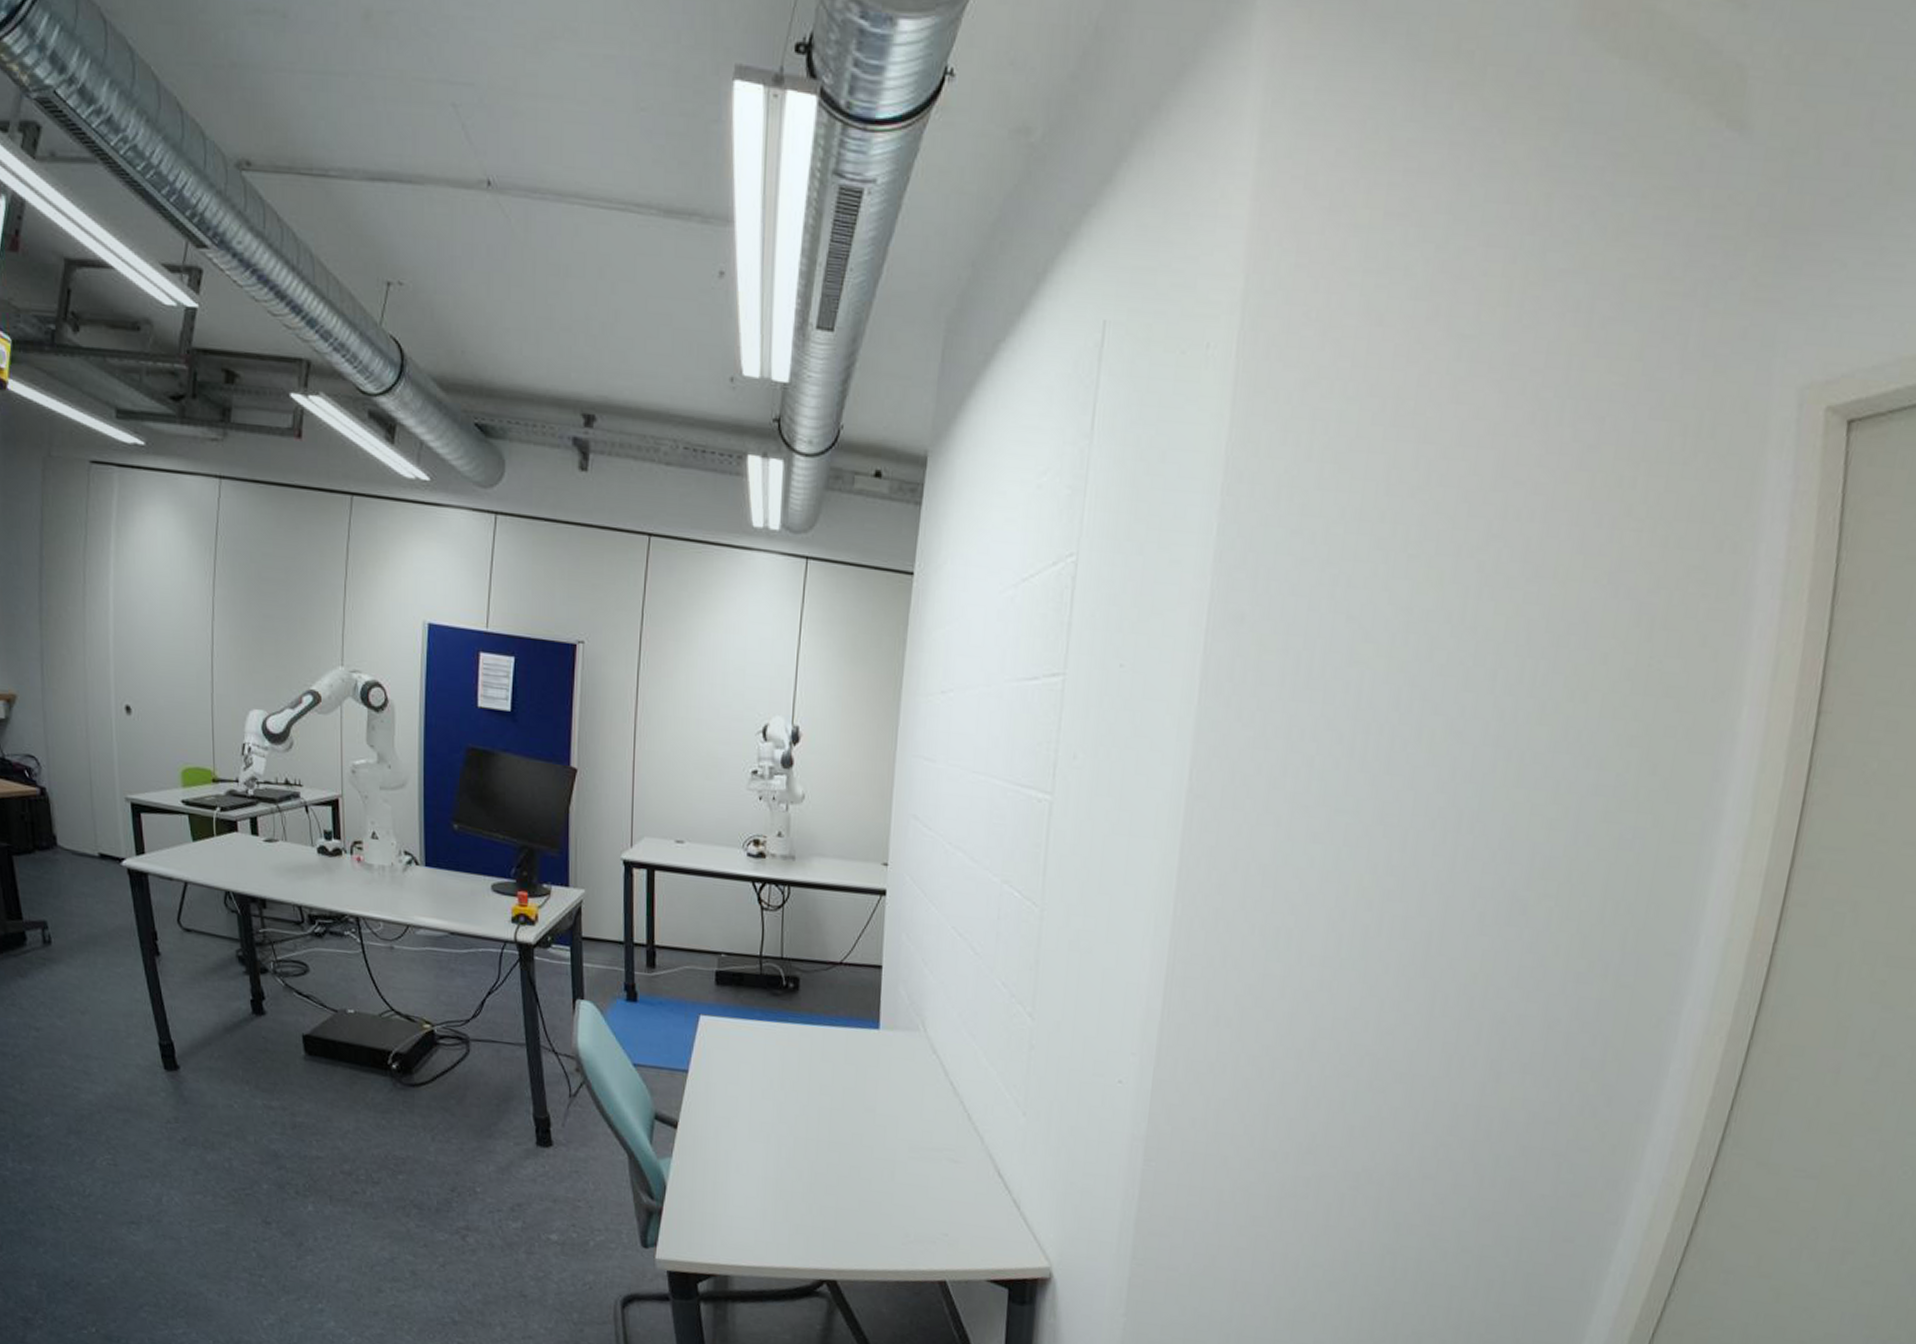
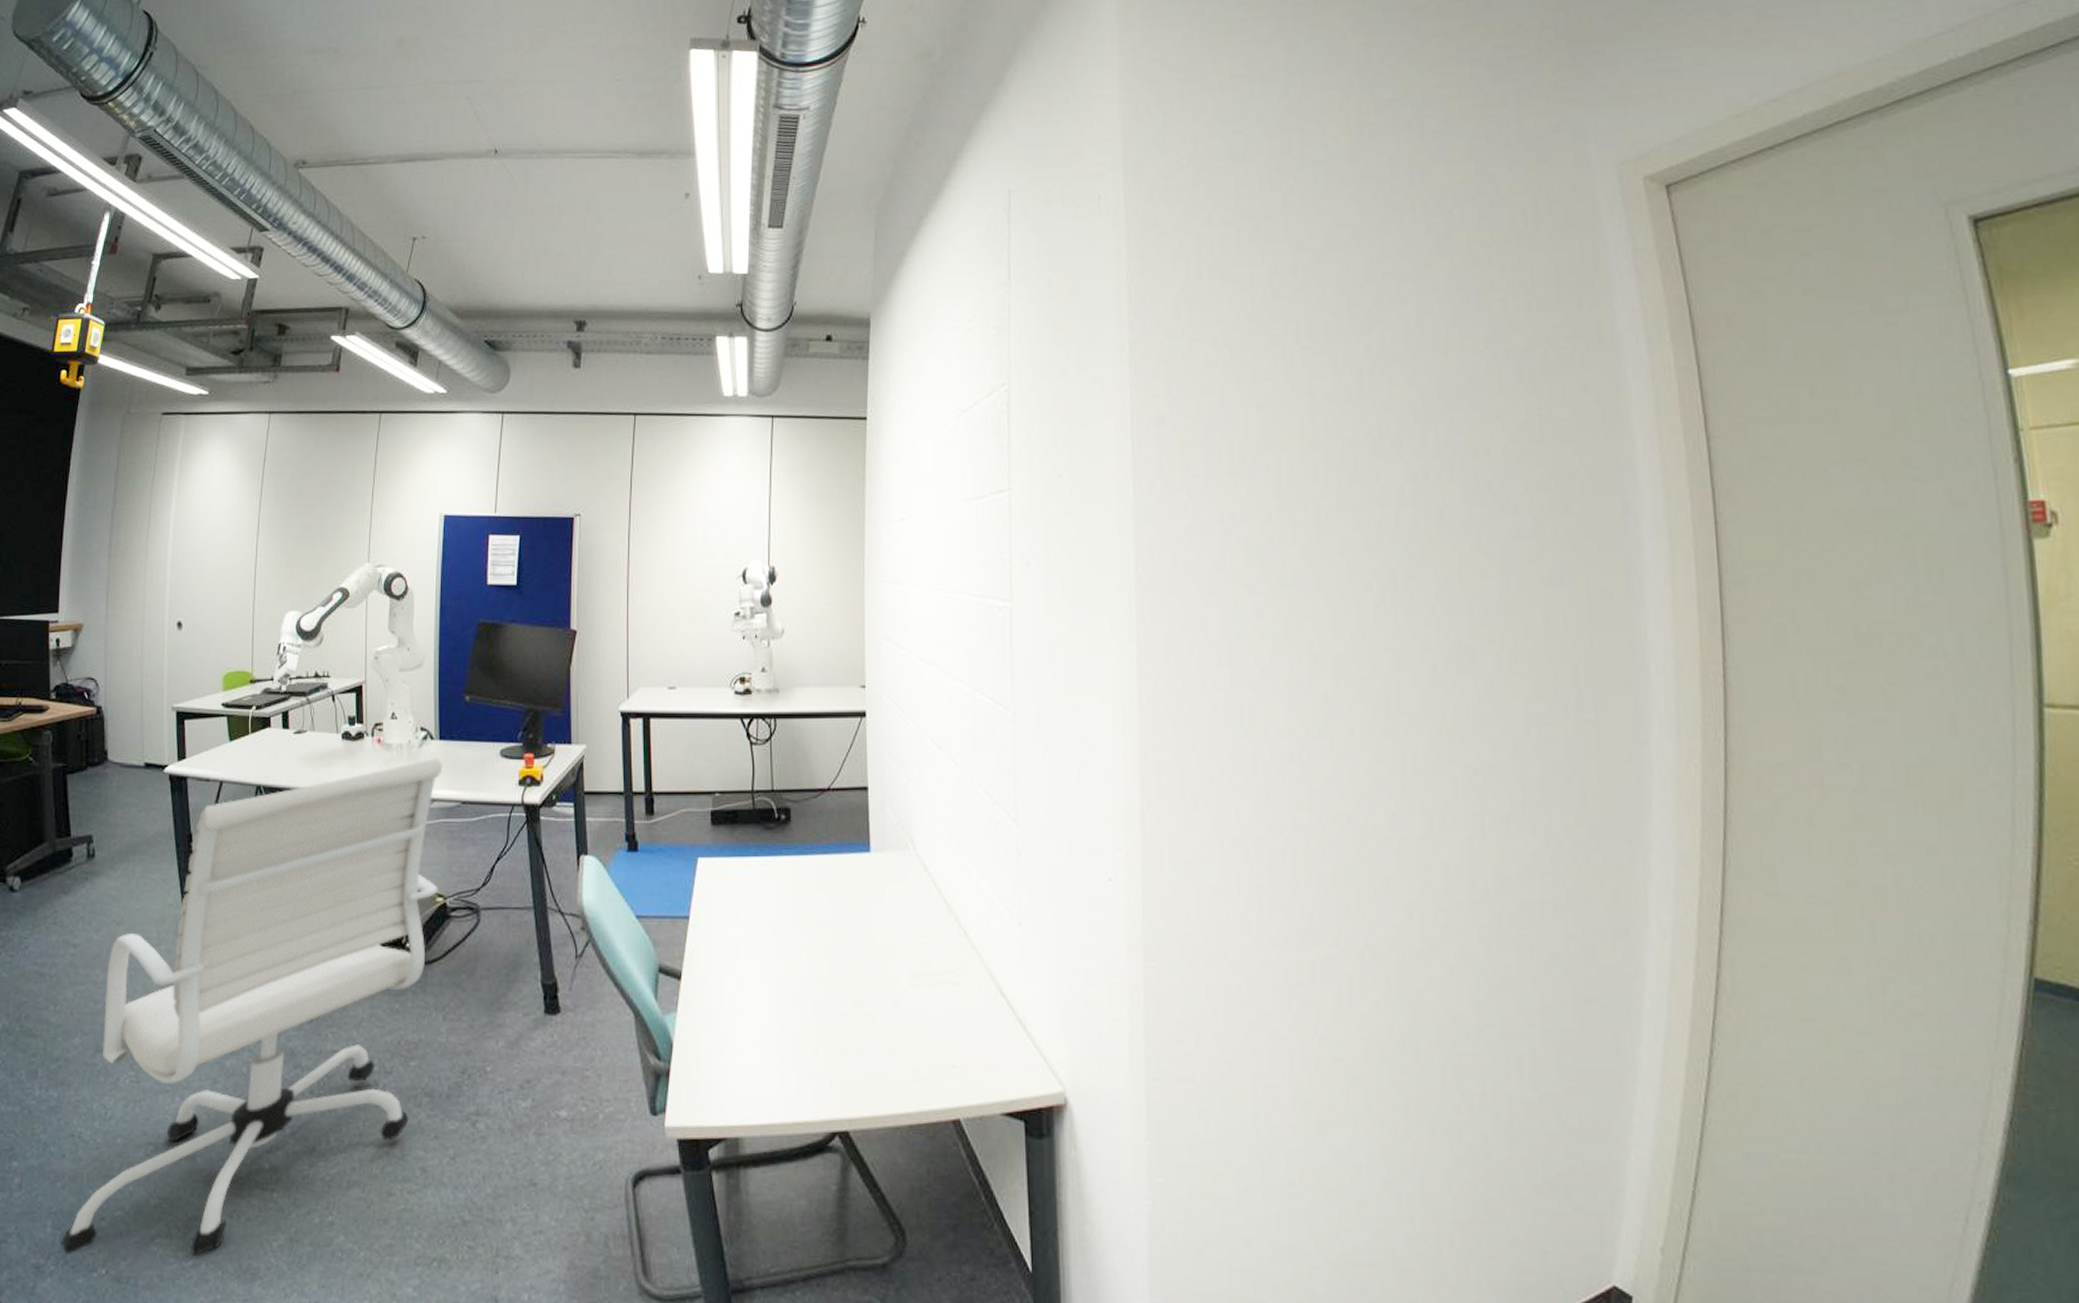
office chair: none [46,883,430,1325] -> present [60,757,443,1255]

